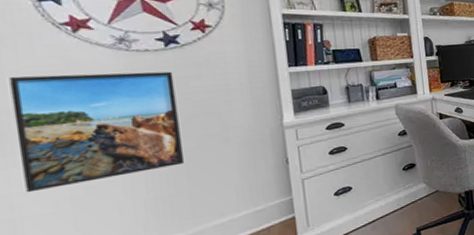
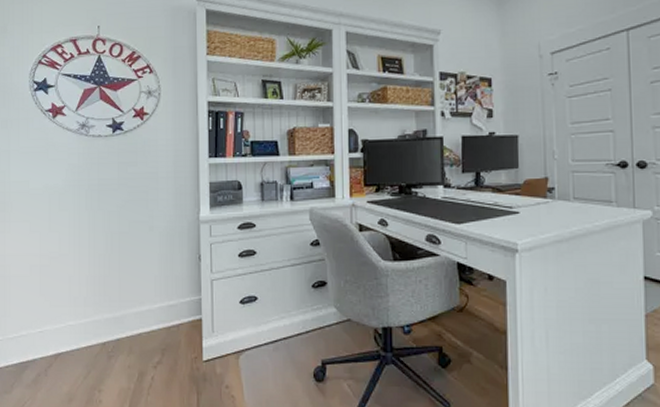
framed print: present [9,71,185,193] -> none [13,154,118,255]

